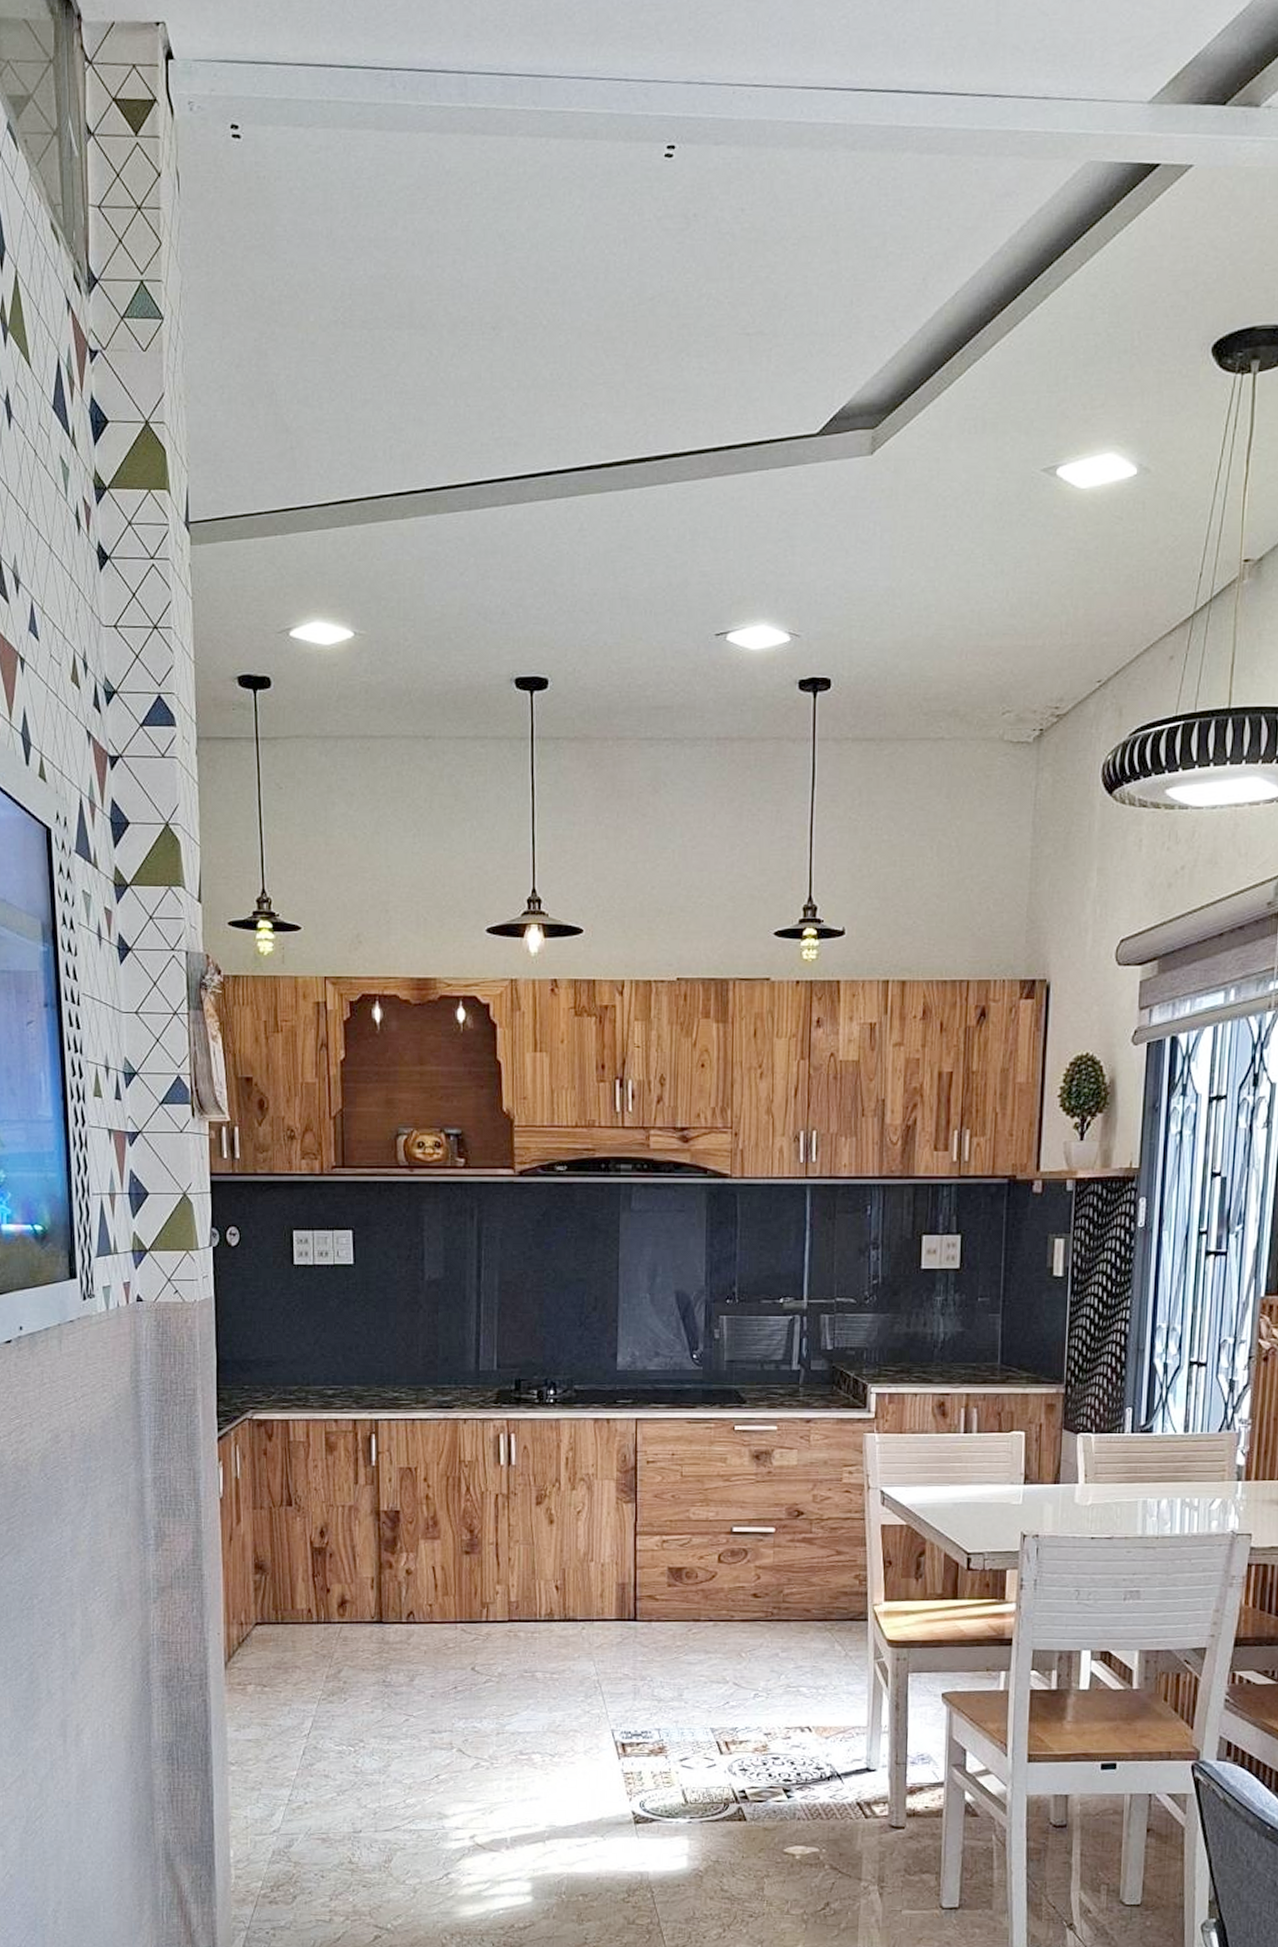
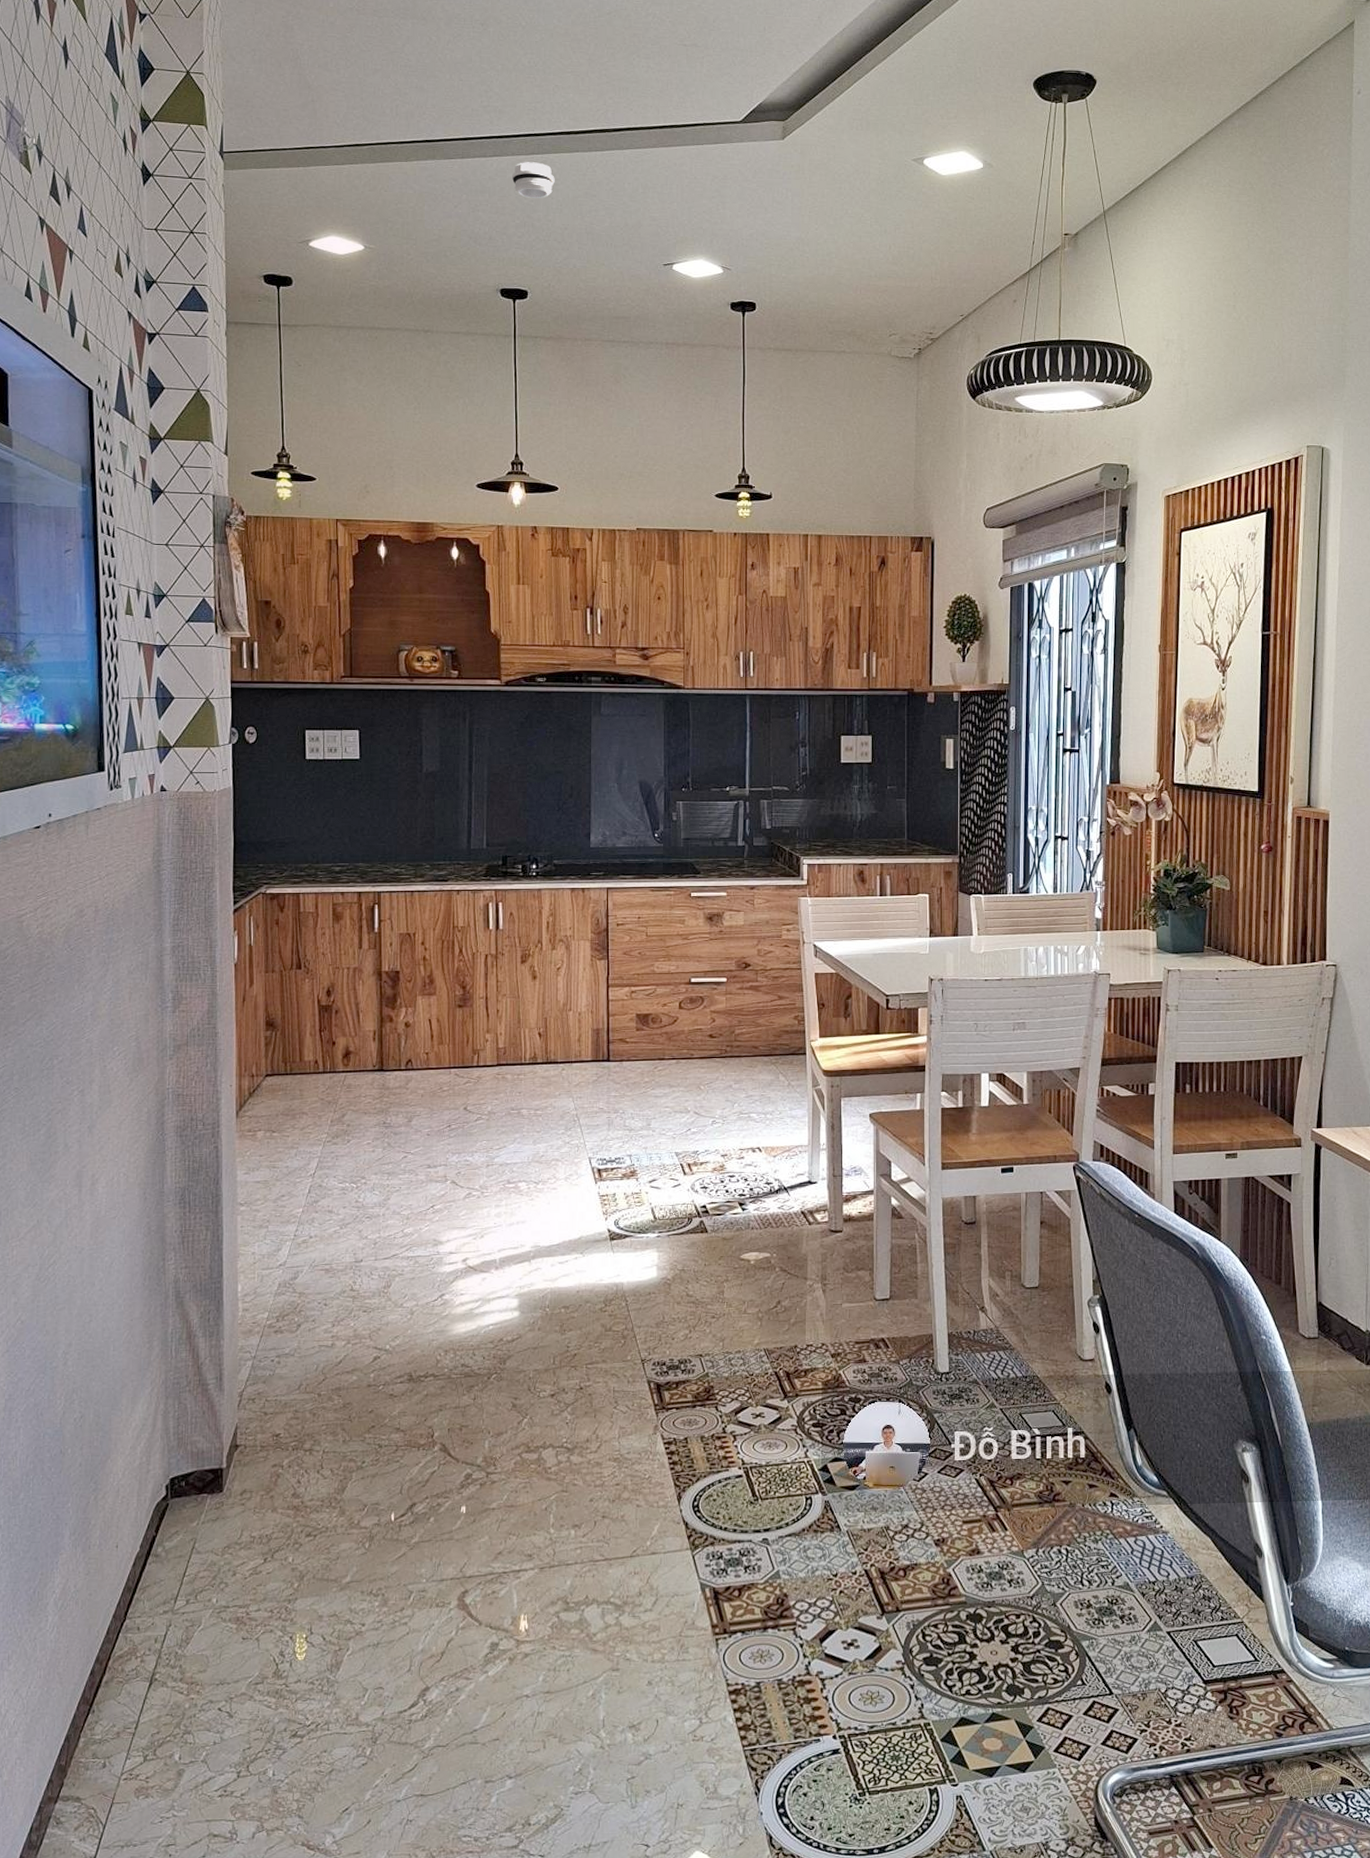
smoke detector: none [530,508,582,557] -> present [512,162,555,198]

